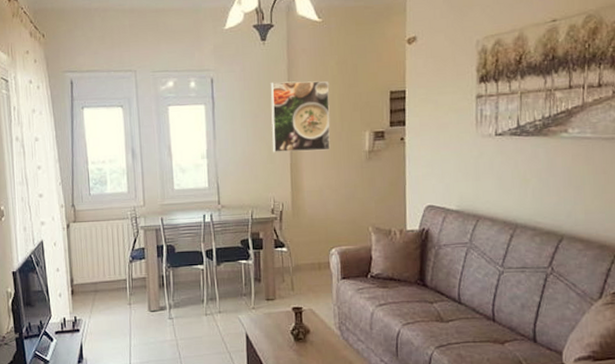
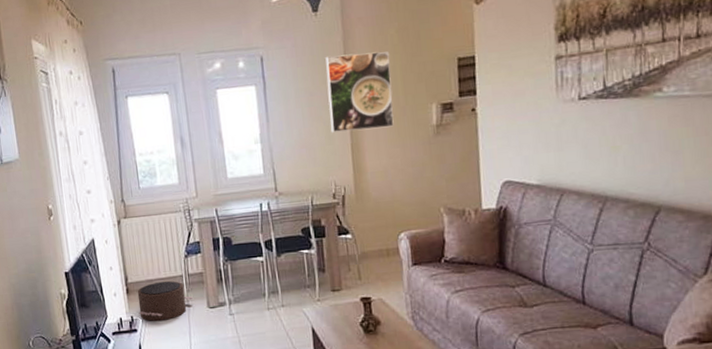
pouf: none [82,284,135,322] -> present [137,281,193,321]

